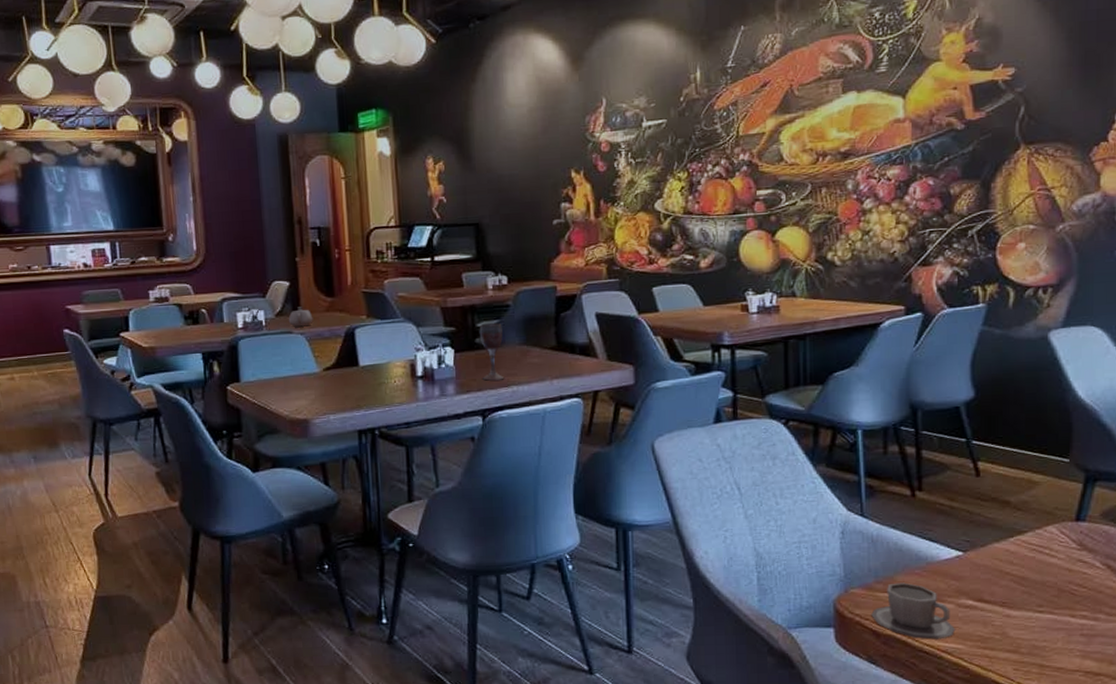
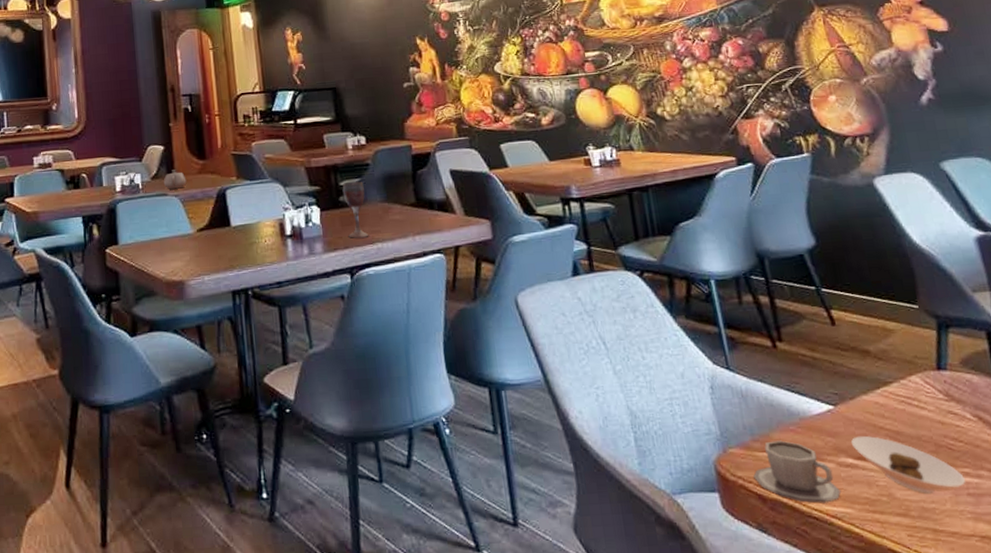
saucer: none [974,580,1082,633] -> present [850,435,966,494]

